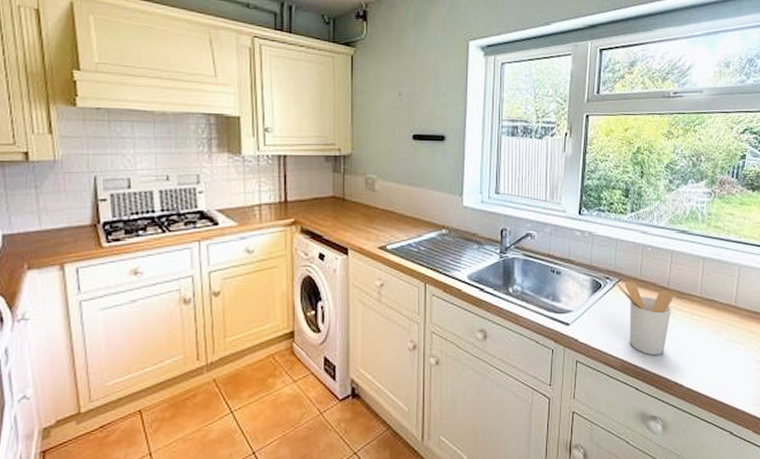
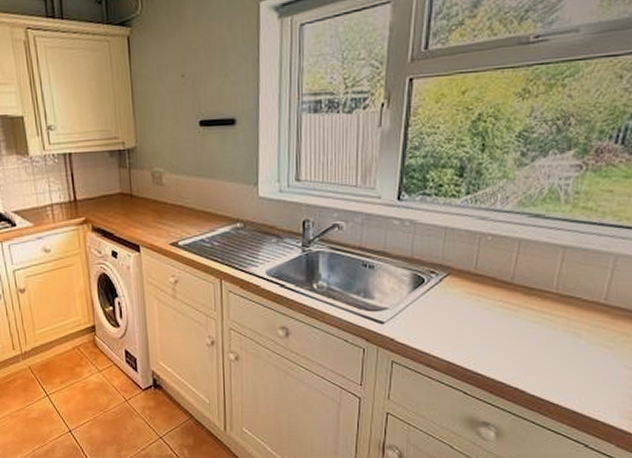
utensil holder: present [617,281,673,356] -> none [444,275,519,358]

